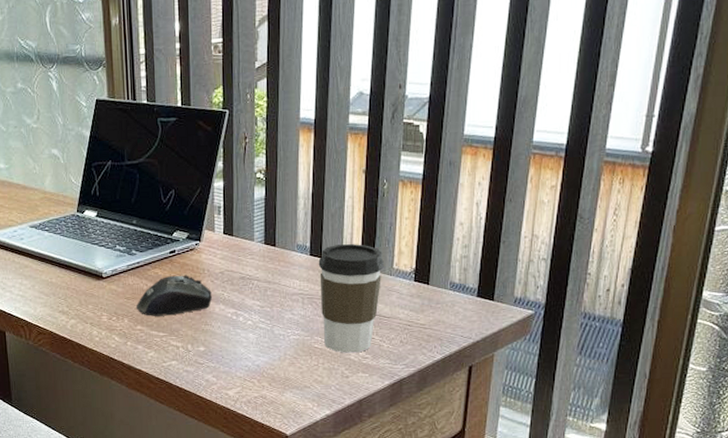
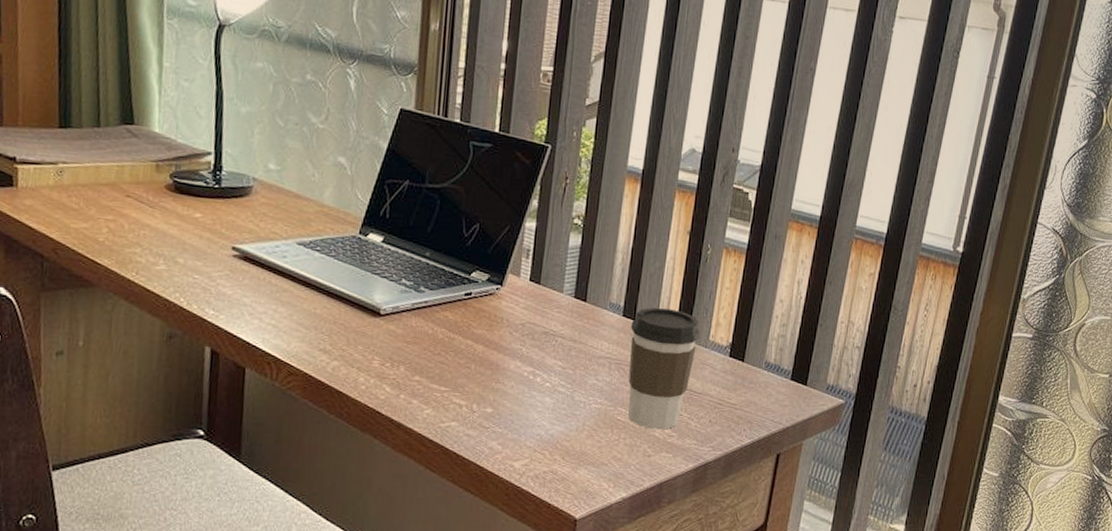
computer mouse: present [135,275,213,316] -> none [416,321,509,368]

